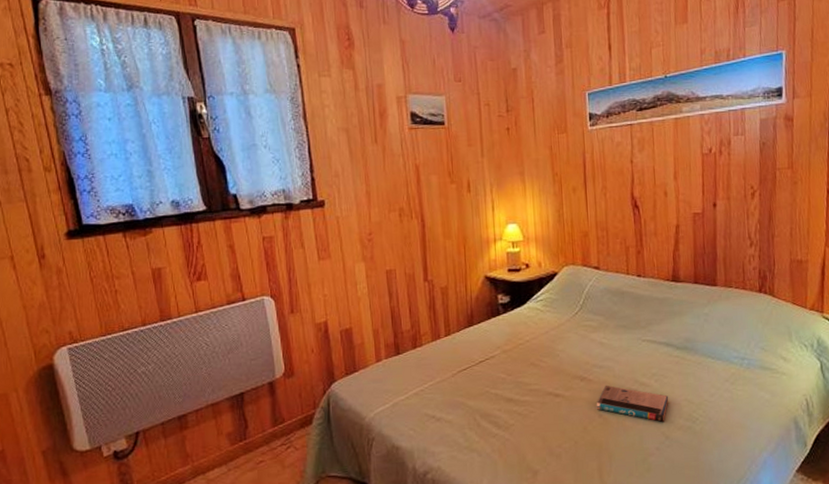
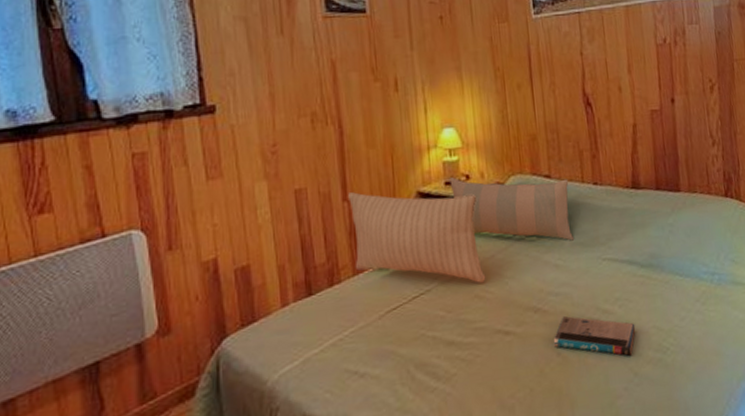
pillow: none [429,274,541,354] -> present [348,192,486,283]
pillow: none [512,266,617,323] -> present [449,177,574,241]

